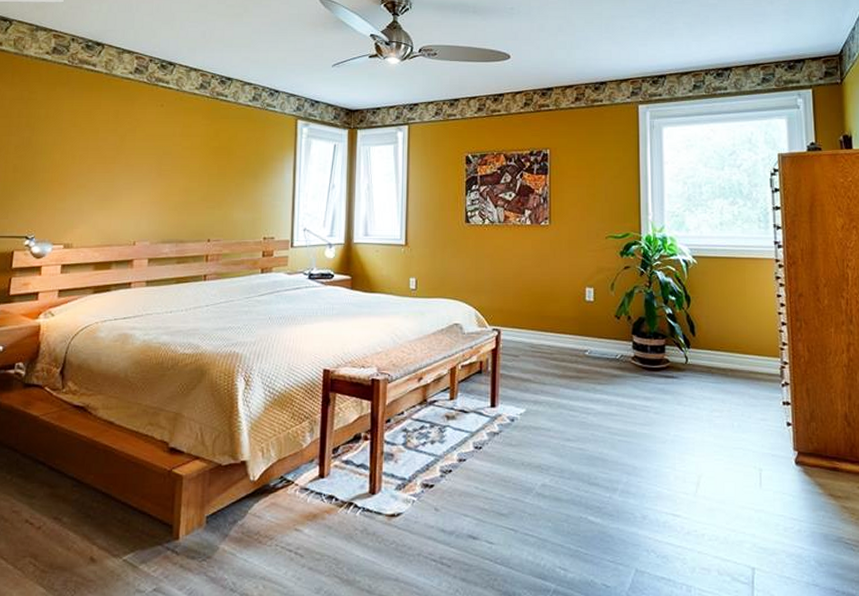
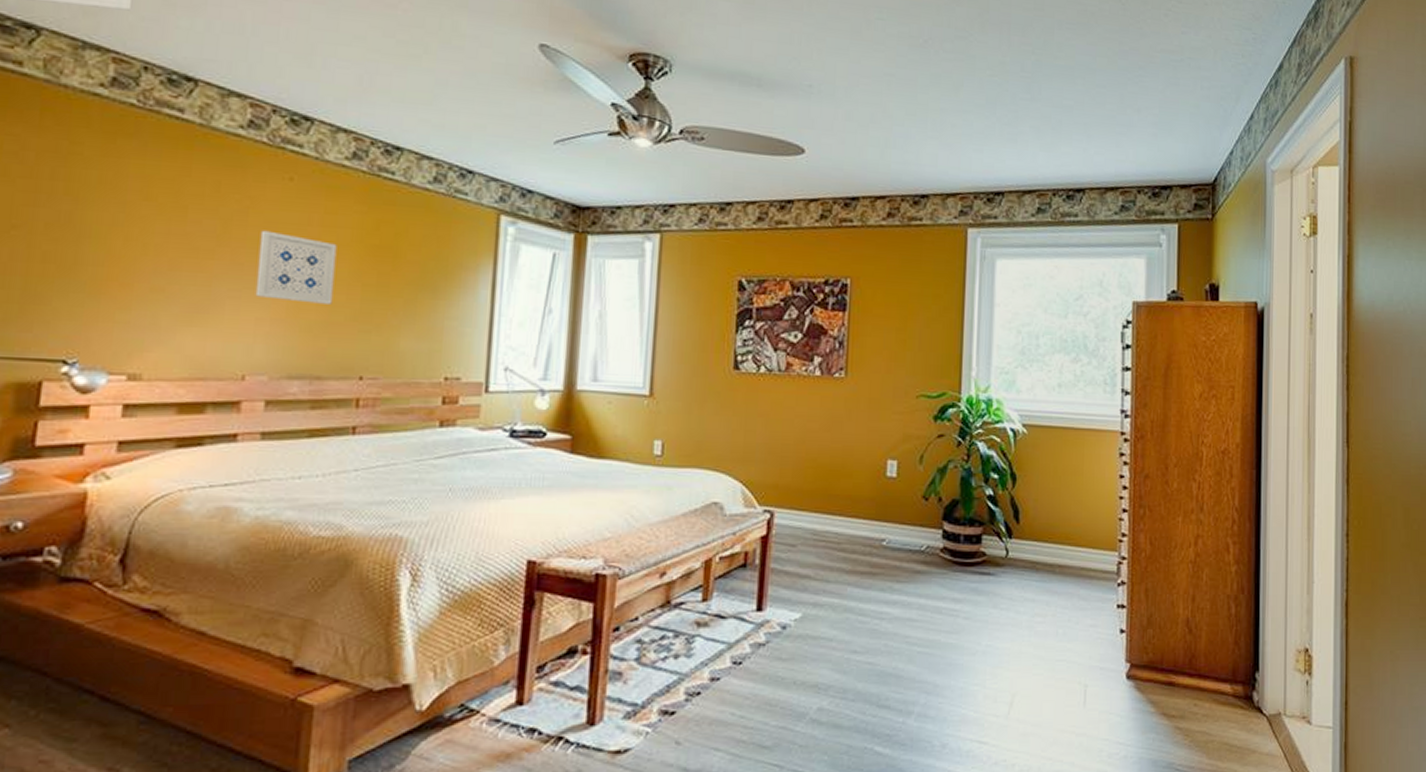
wall art: none [141,141,192,190] -> present [255,230,337,304]

